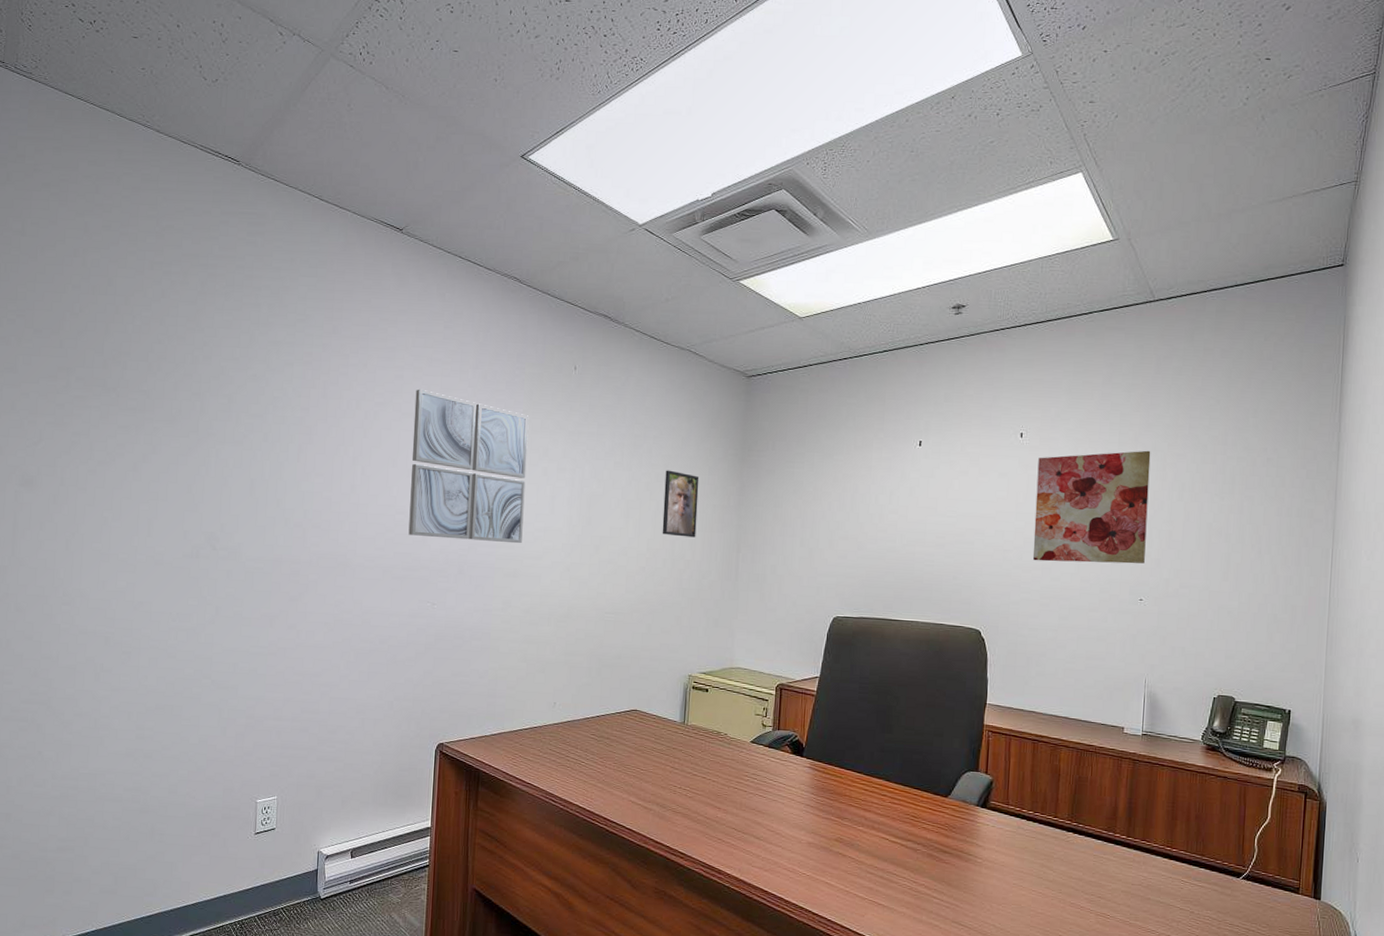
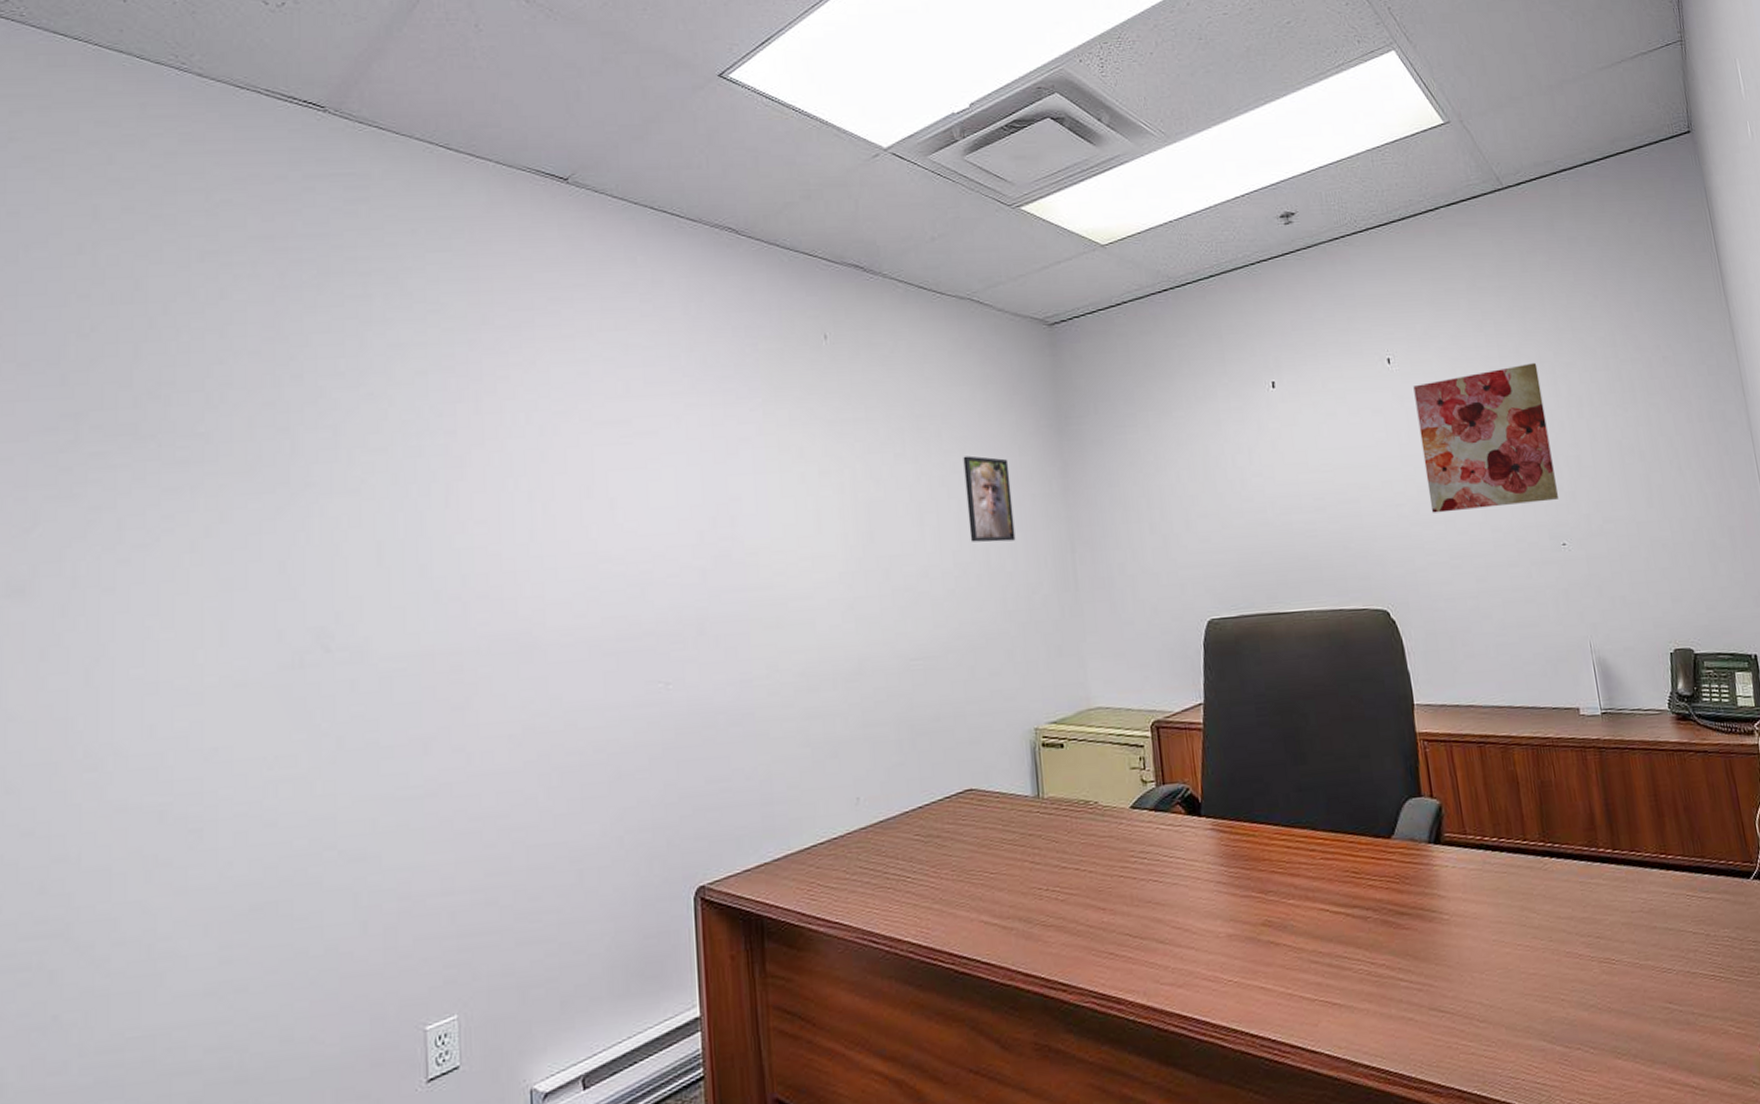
wall art: present [408,389,529,544] -> none [609,386,783,591]

